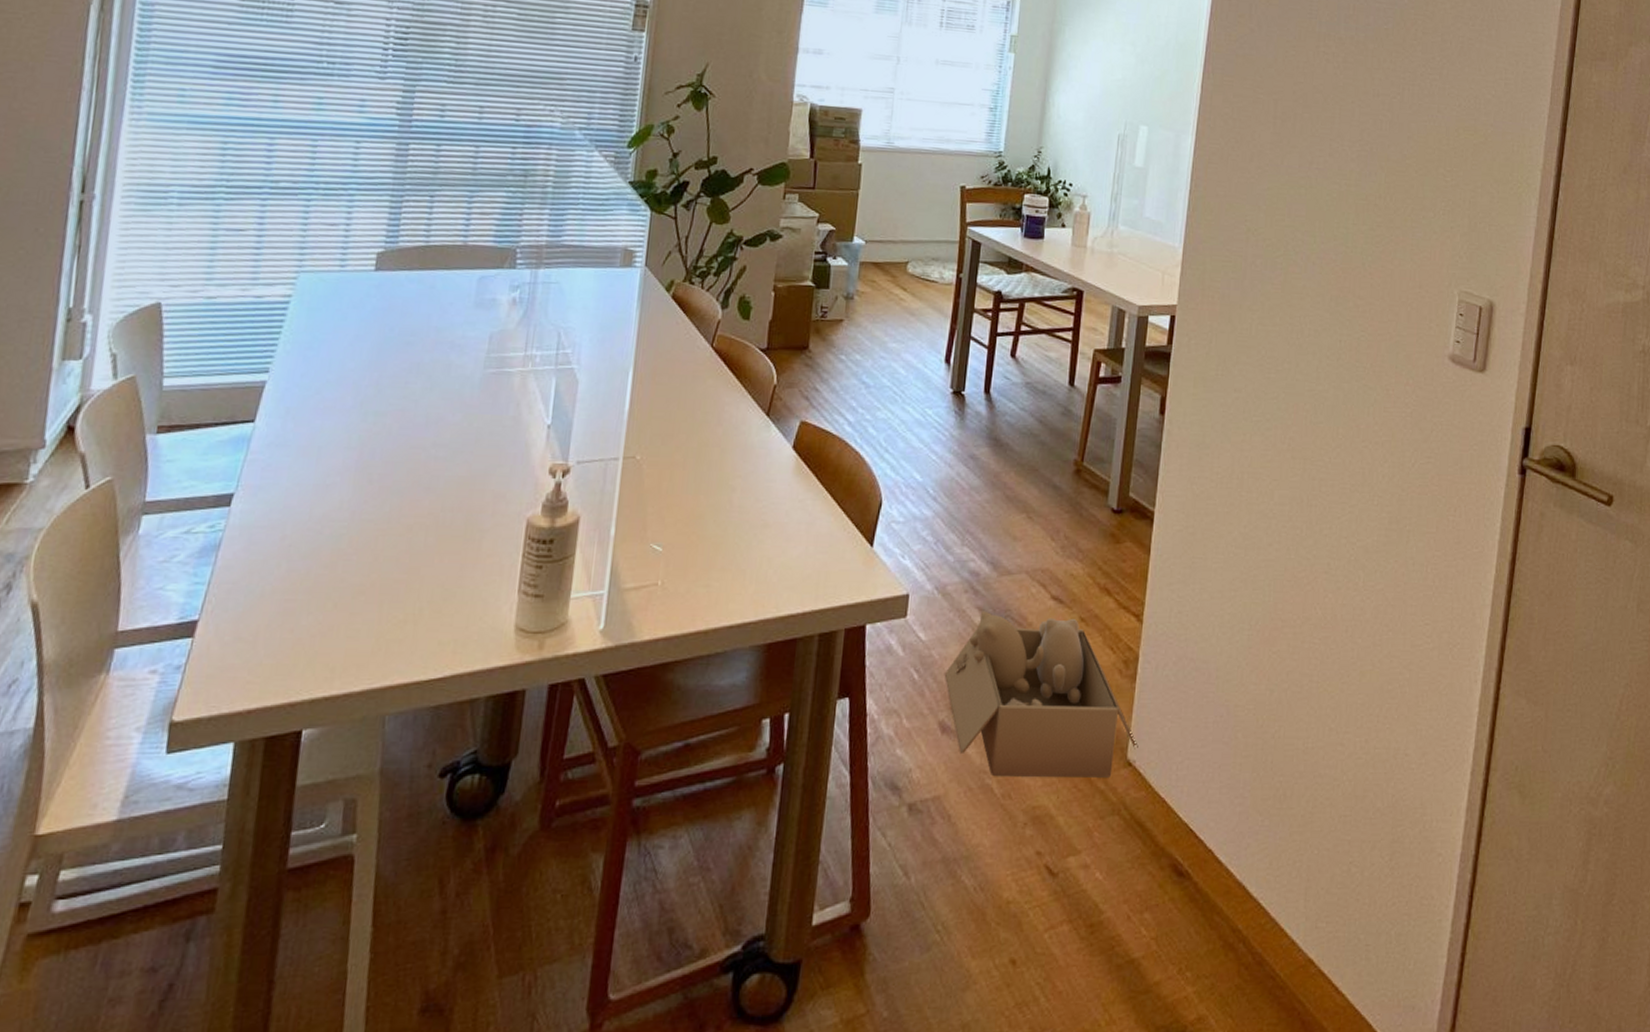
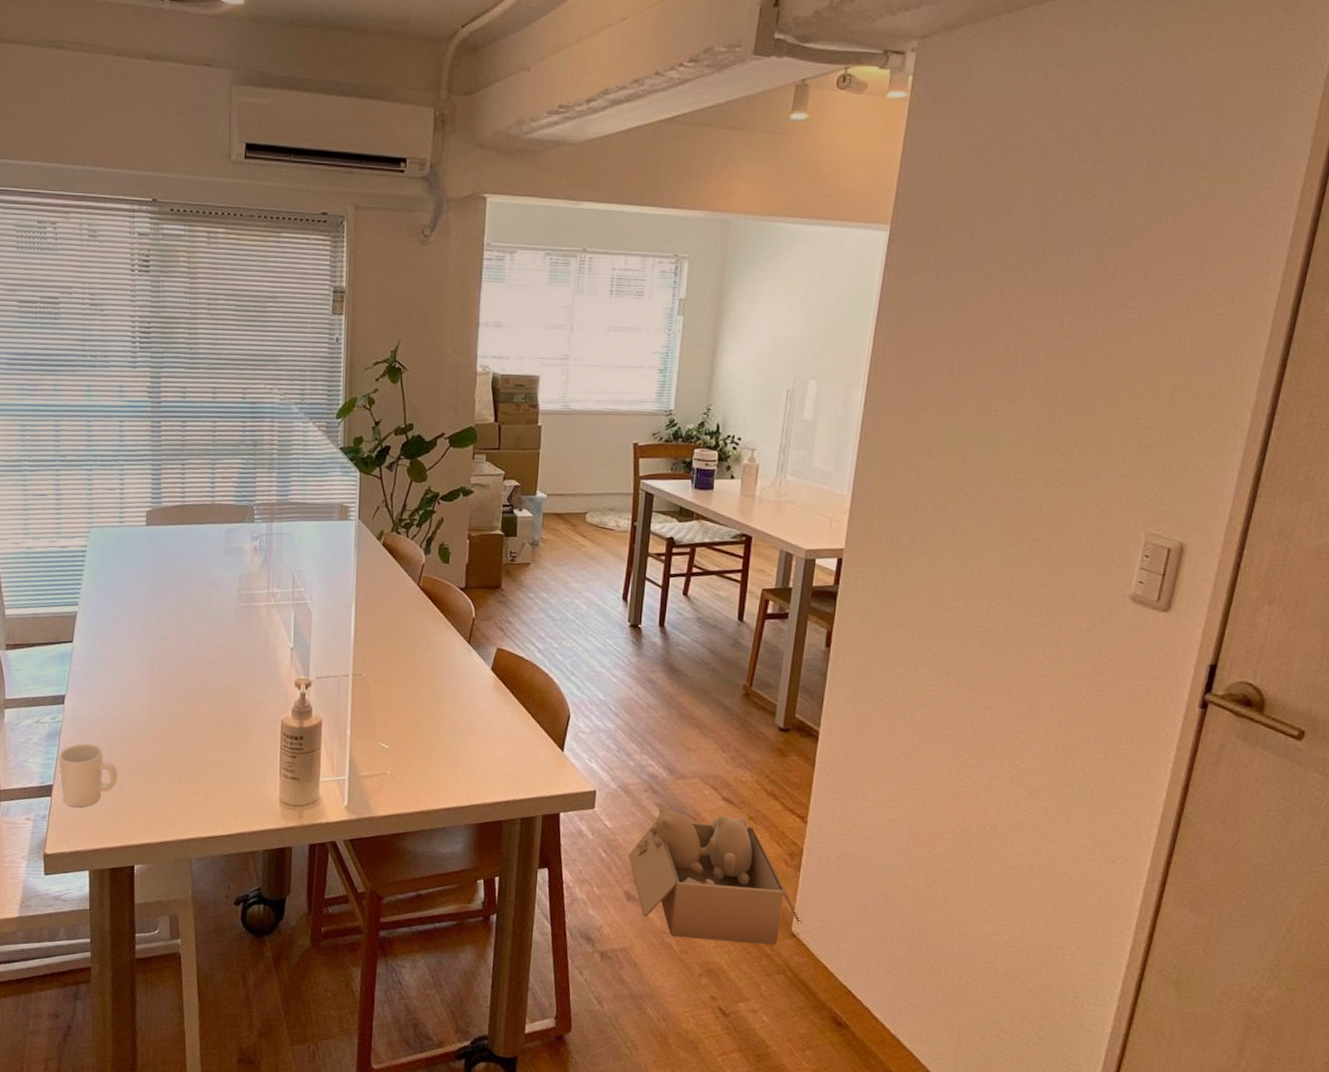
mug: none [209,559,295,652] -> present [59,743,117,808]

